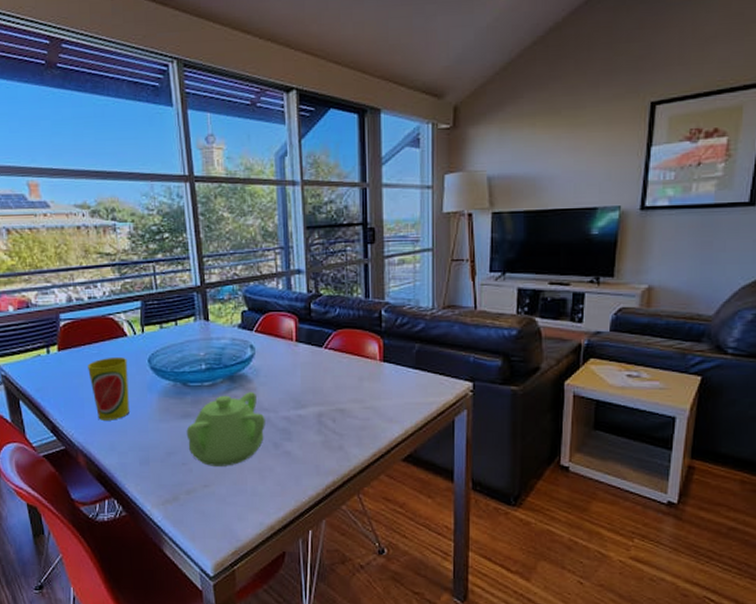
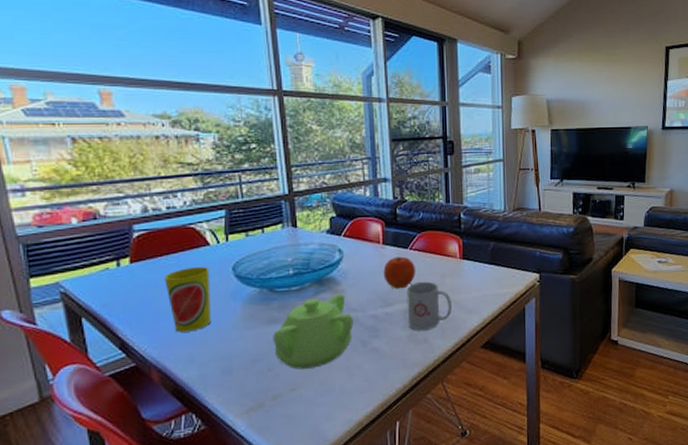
fruit: none [296,355,330,391] -> present [383,256,415,289]
mug: none [321,384,370,437] -> present [406,281,452,331]

